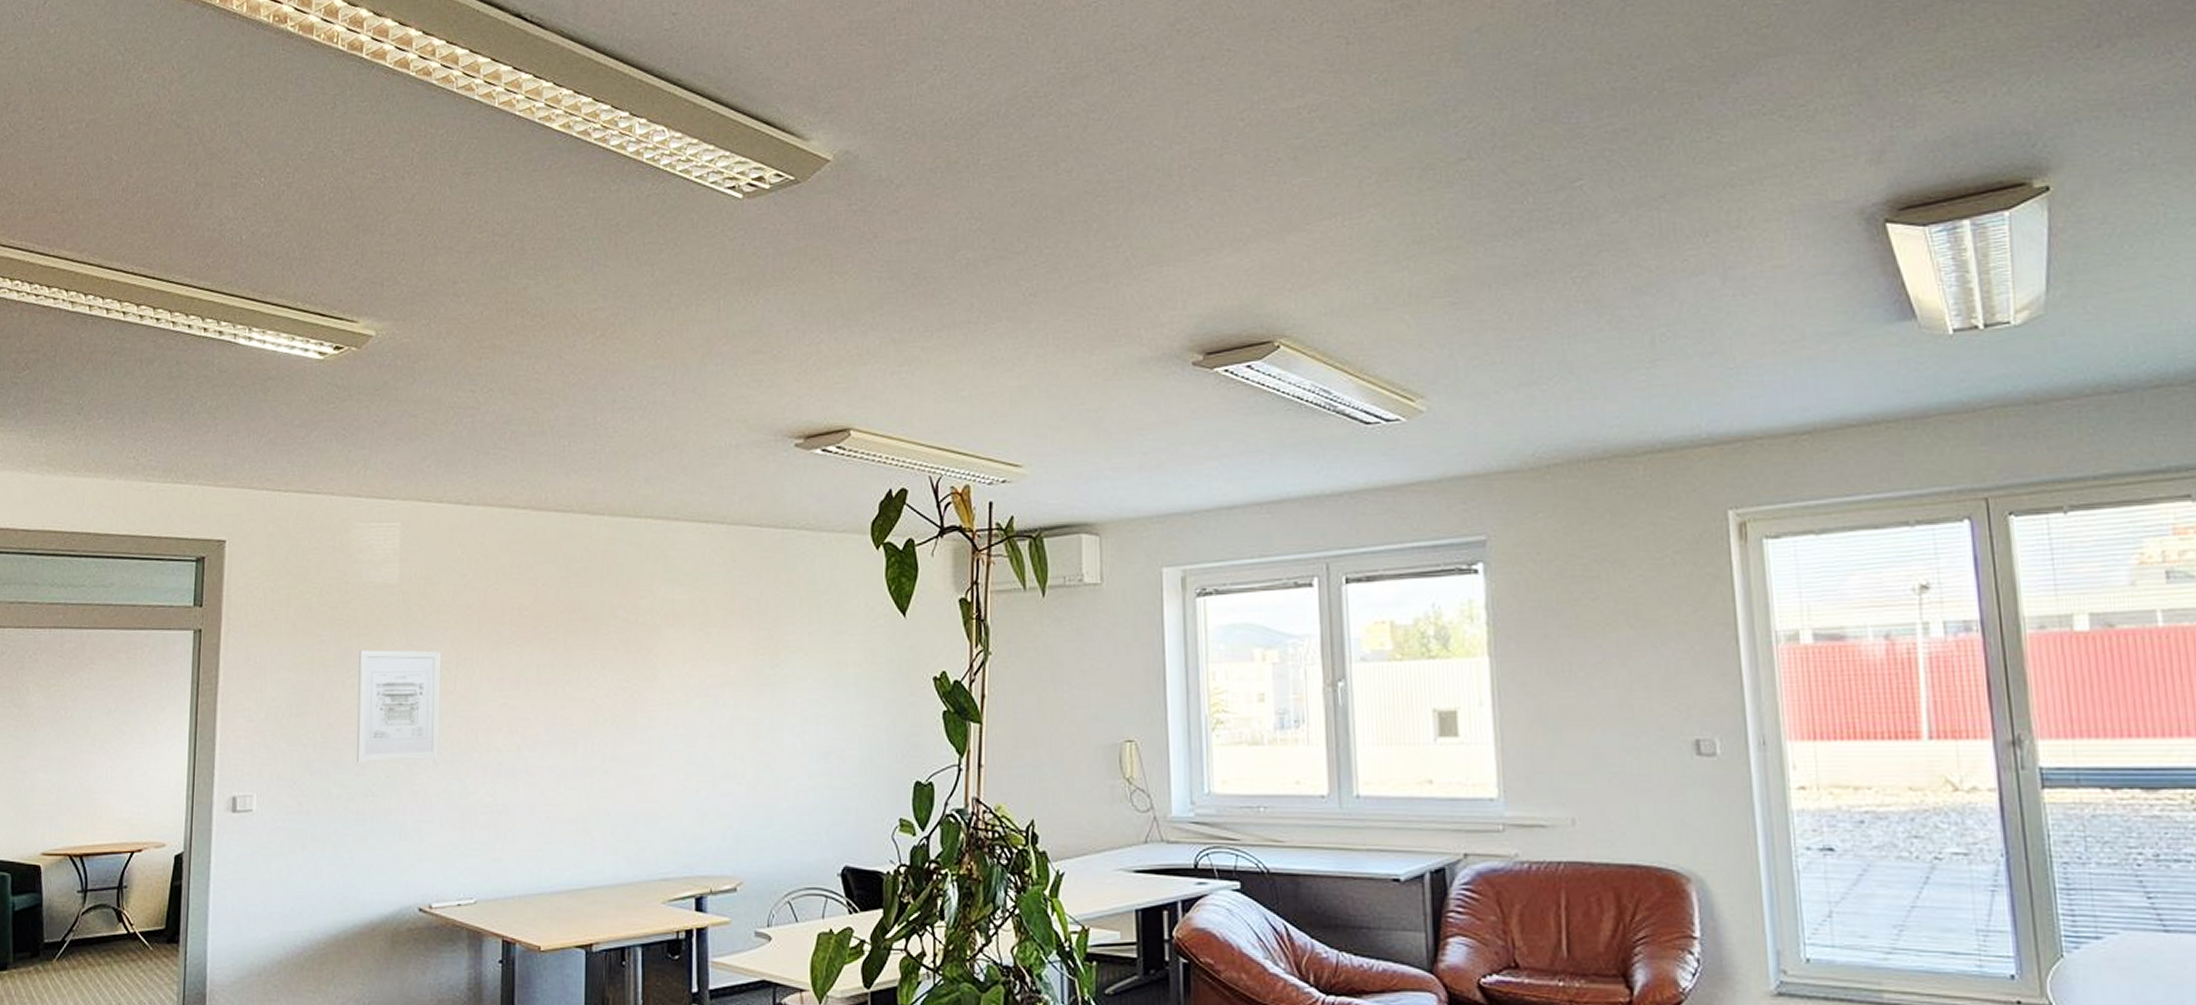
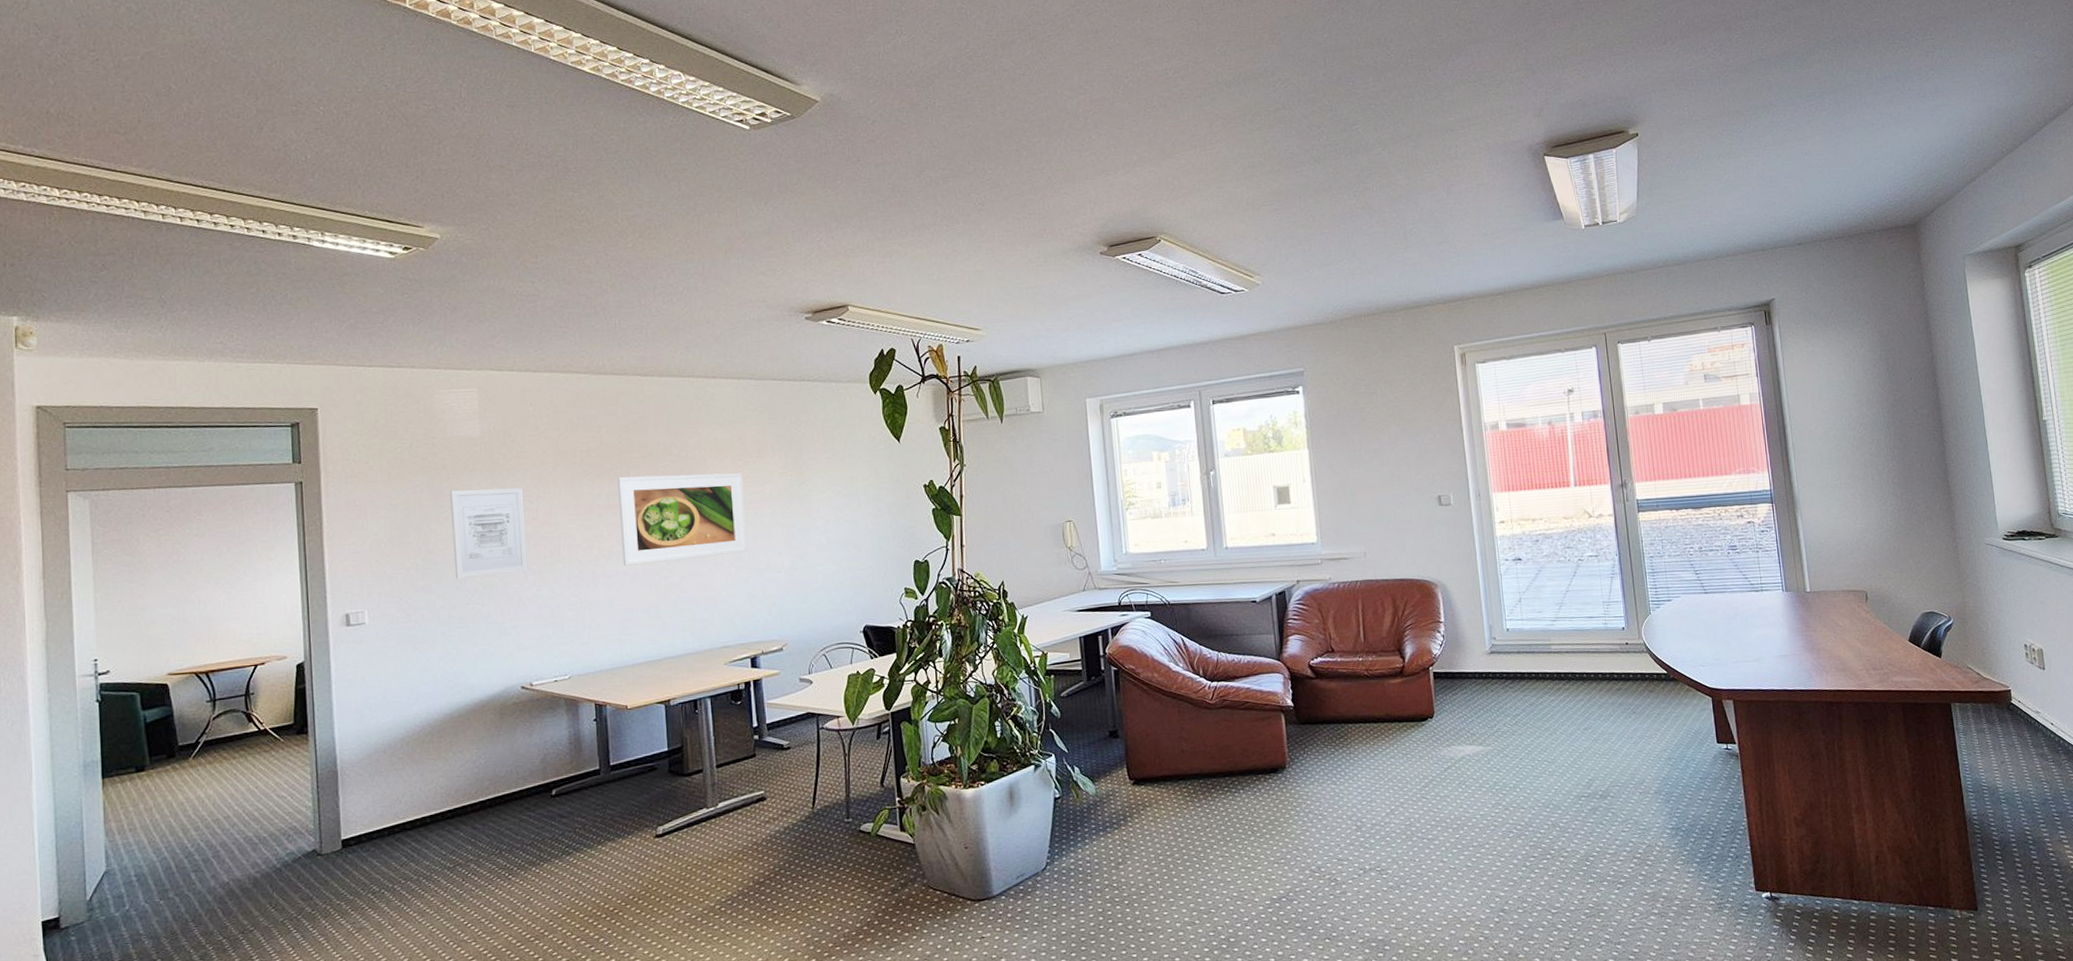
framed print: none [549,643,703,760] -> present [617,473,749,566]

